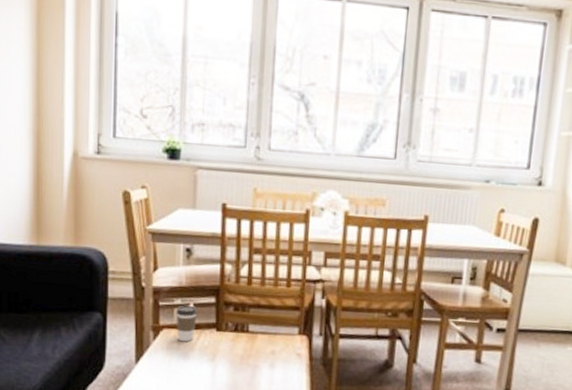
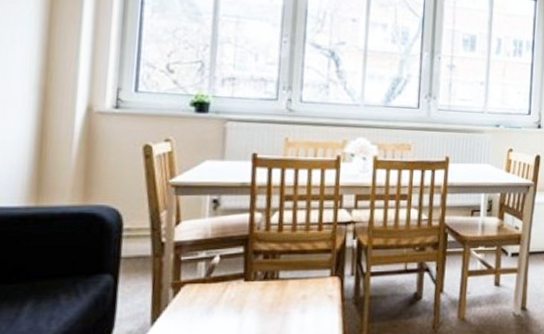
coffee cup: present [176,305,198,342] -> none [200,257,224,296]

